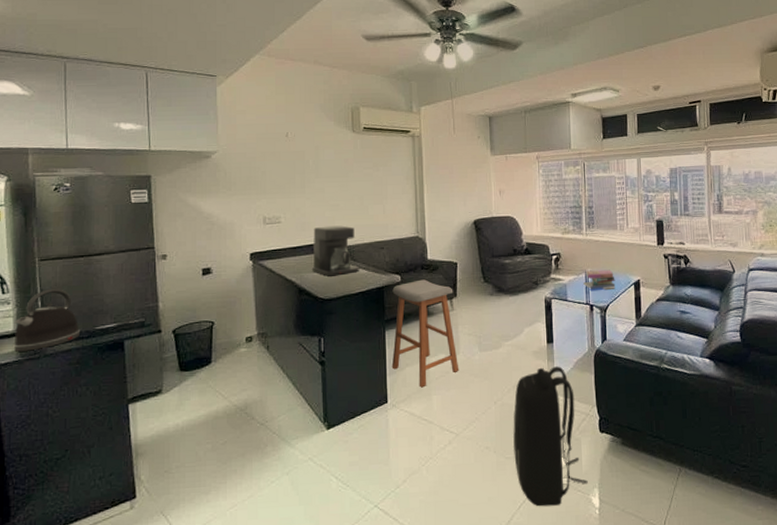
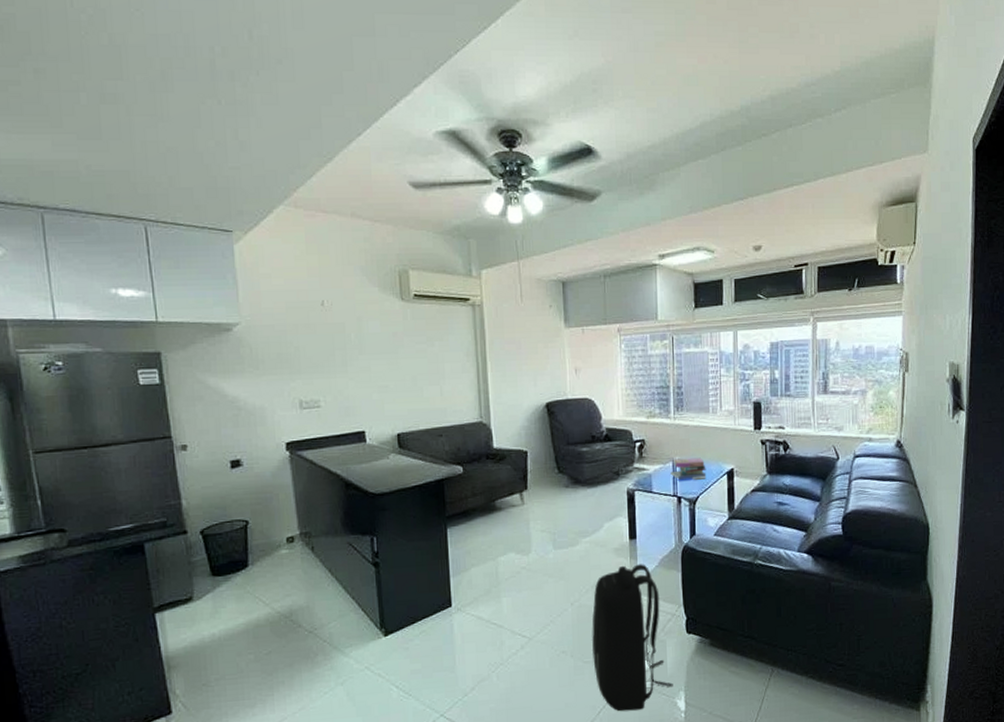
kettle: present [13,289,81,352] -> none [12,485,92,557]
coffee maker: present [312,225,360,277] -> none [359,409,416,468]
stool: present [391,279,459,388] -> none [453,470,532,590]

